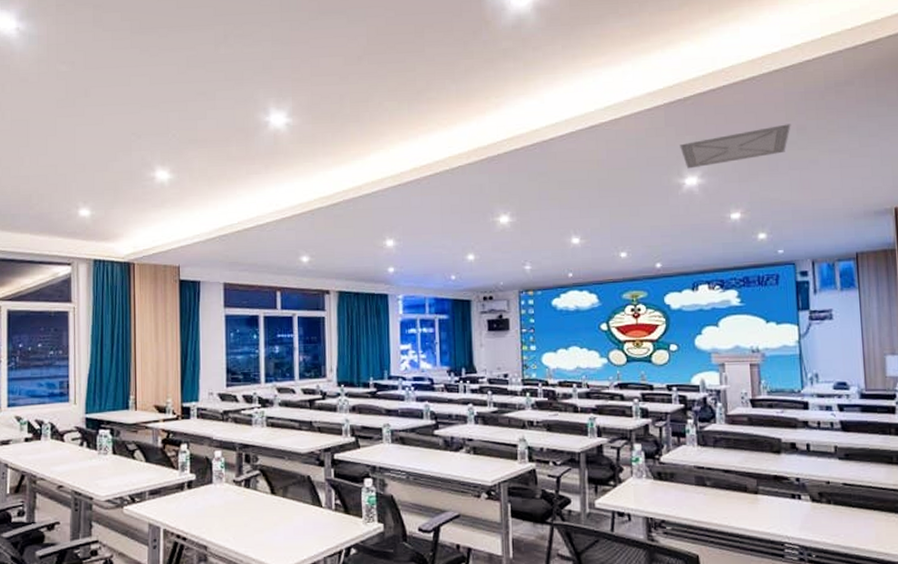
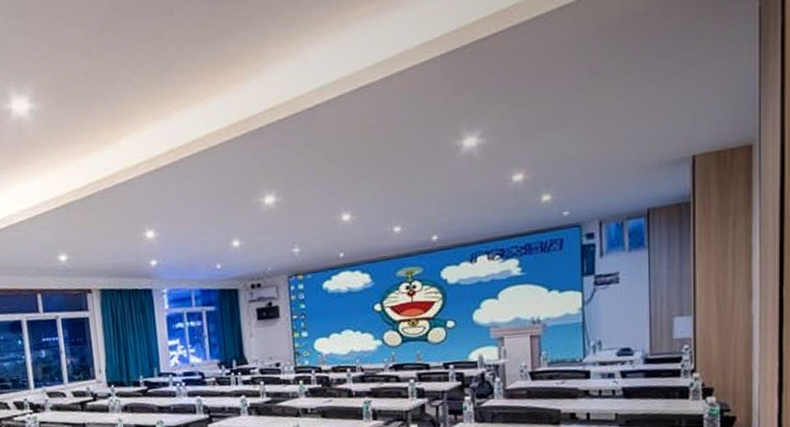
ceiling vent: present [680,124,791,169] -> none [458,67,582,128]

